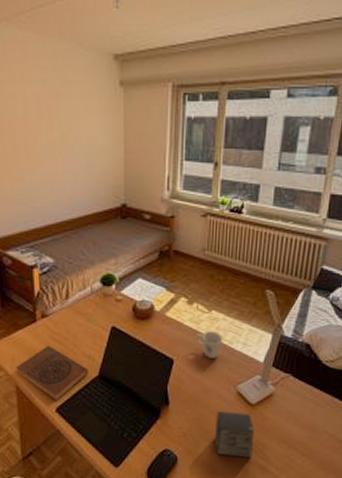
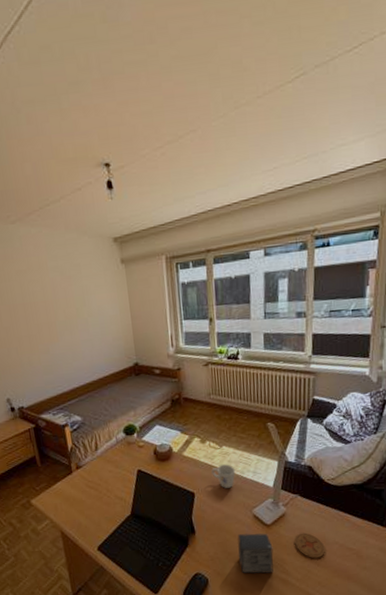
book: present [16,346,88,402] -> none [59,493,122,542]
coaster: none [280,417,313,447] -> present [295,532,325,559]

